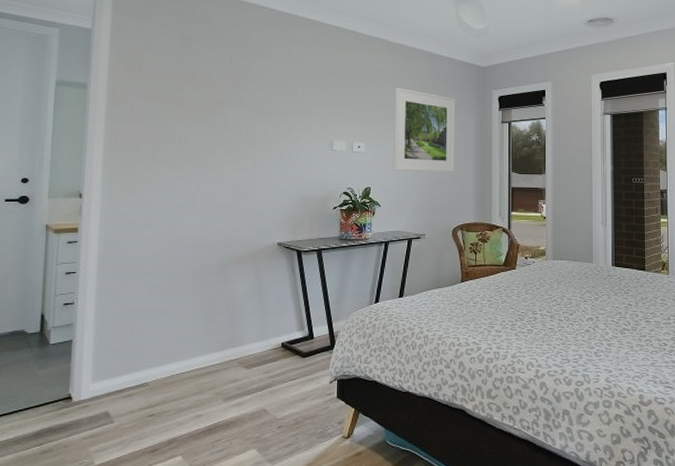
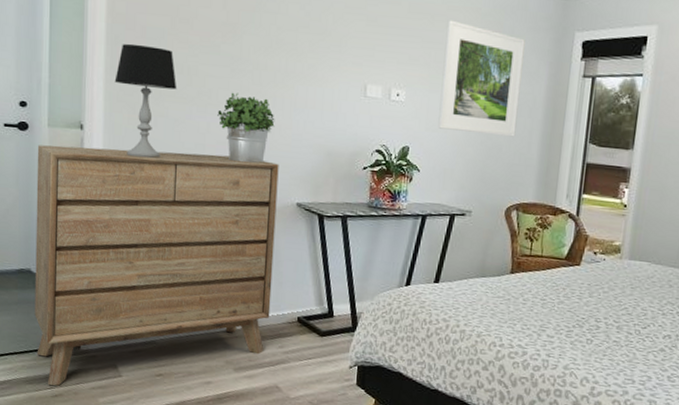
dresser: none [26,208,261,443] -> present [35,145,279,386]
table lamp: none [112,122,170,218] -> present [114,43,177,159]
potted plant: none [206,156,257,213] -> present [217,92,275,163]

